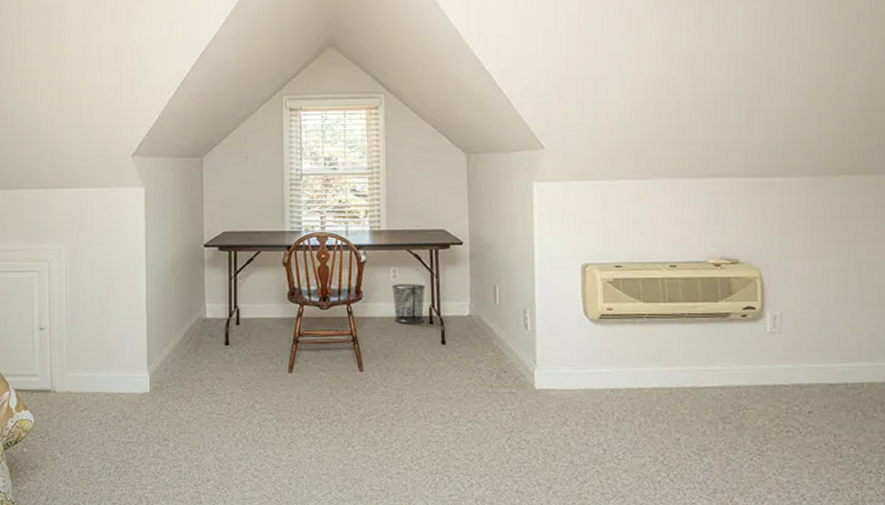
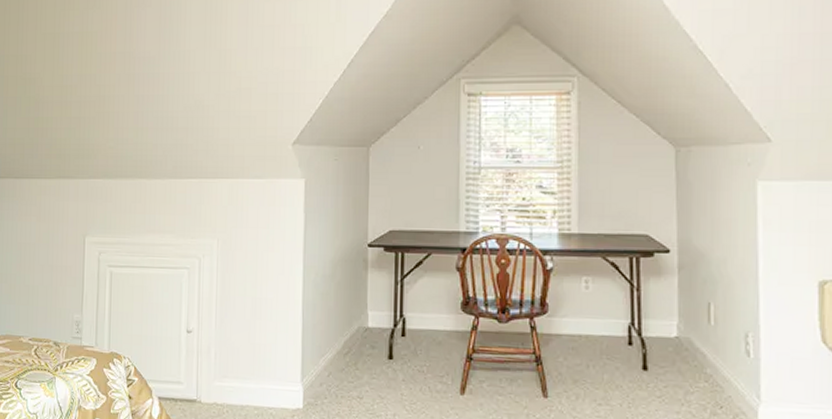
waste bin: present [391,284,426,323] -> none [583,296,624,344]

